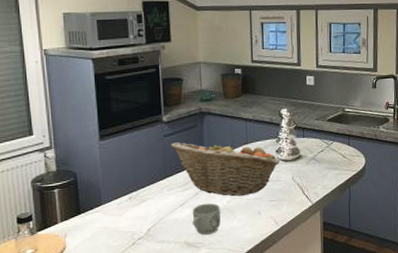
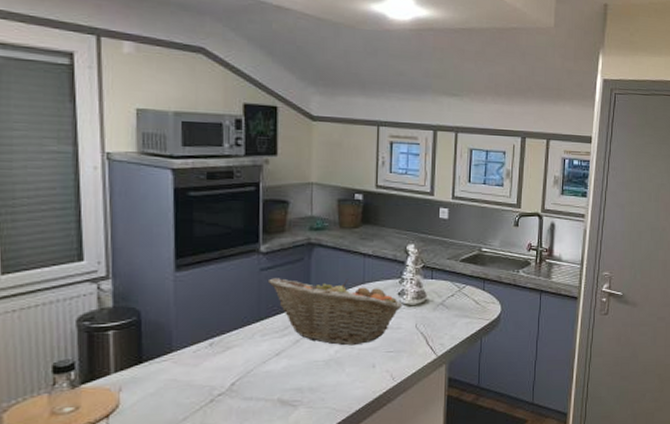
mug: present [192,203,221,235] -> none [289,353,327,391]

